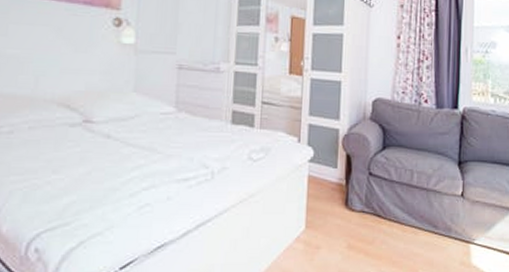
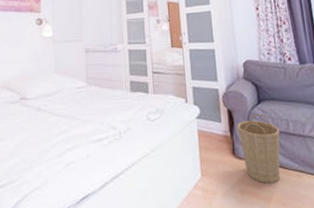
basket: none [355,162,402,239] -> present [237,114,280,184]

